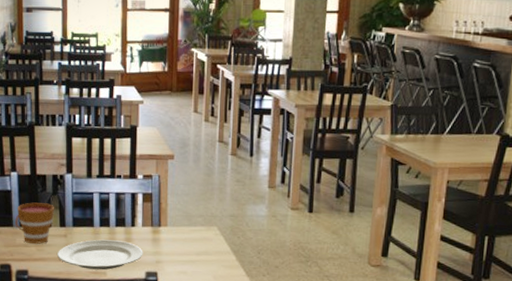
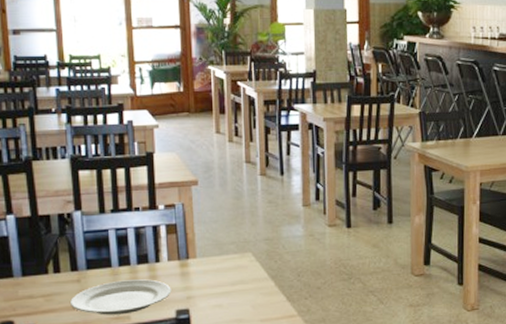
cup: present [15,202,55,244] -> none [15,246,64,294]

